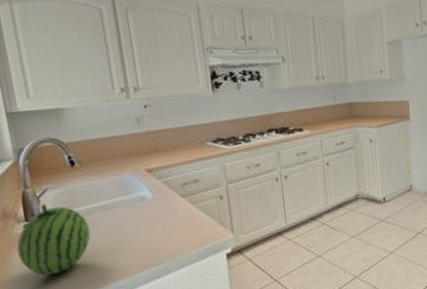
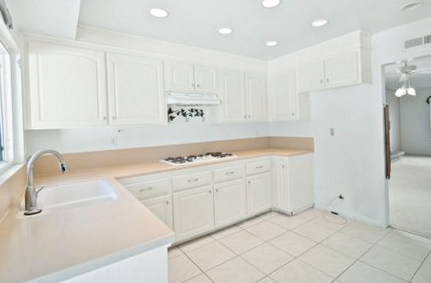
fruit: present [17,204,91,276] -> none [17,198,69,253]

